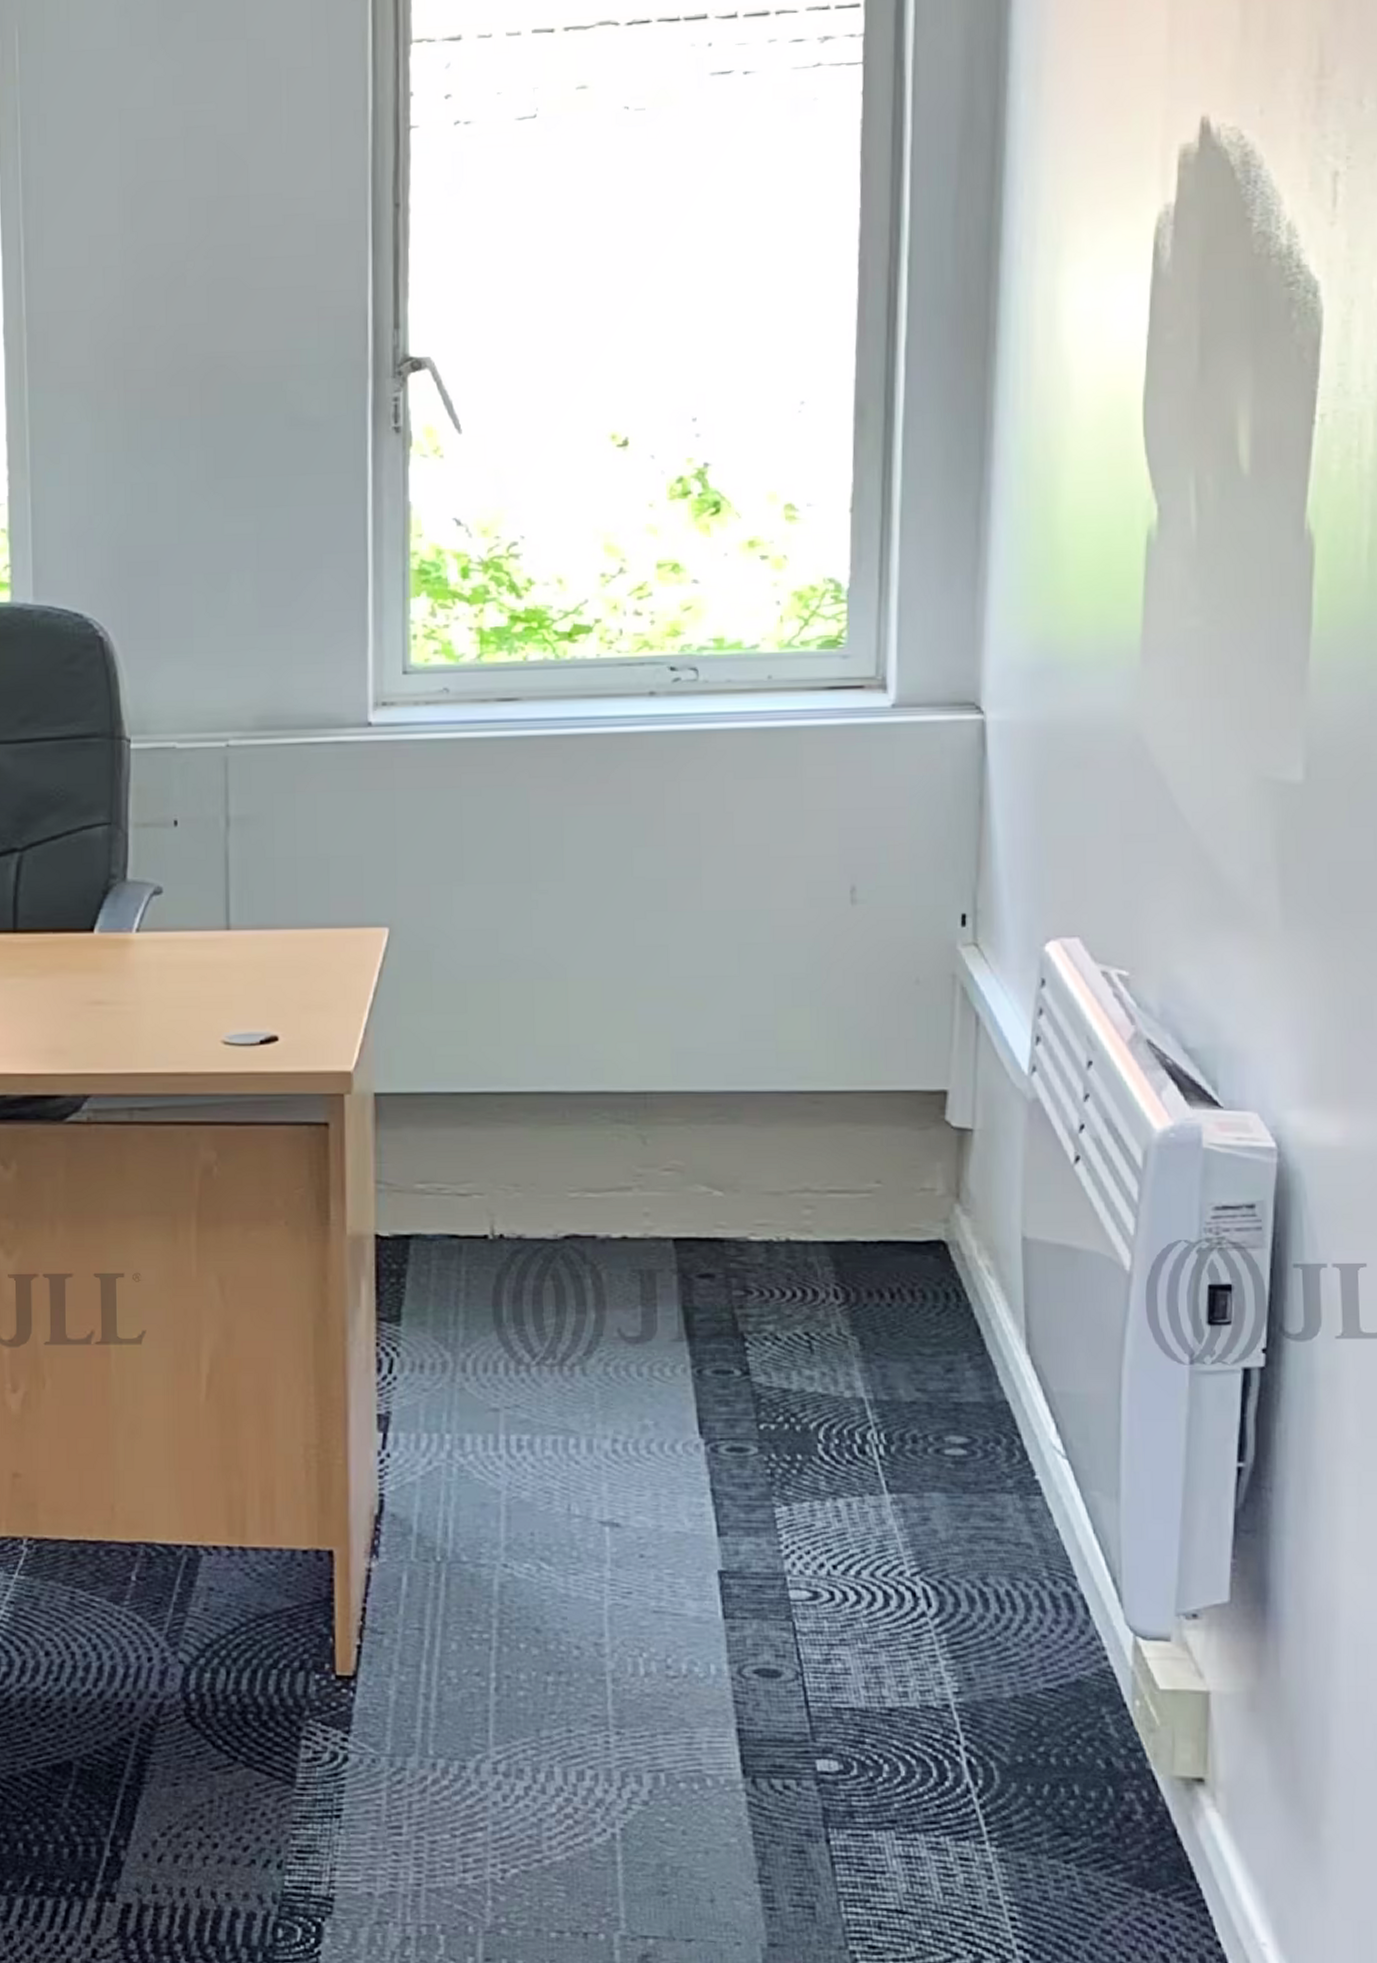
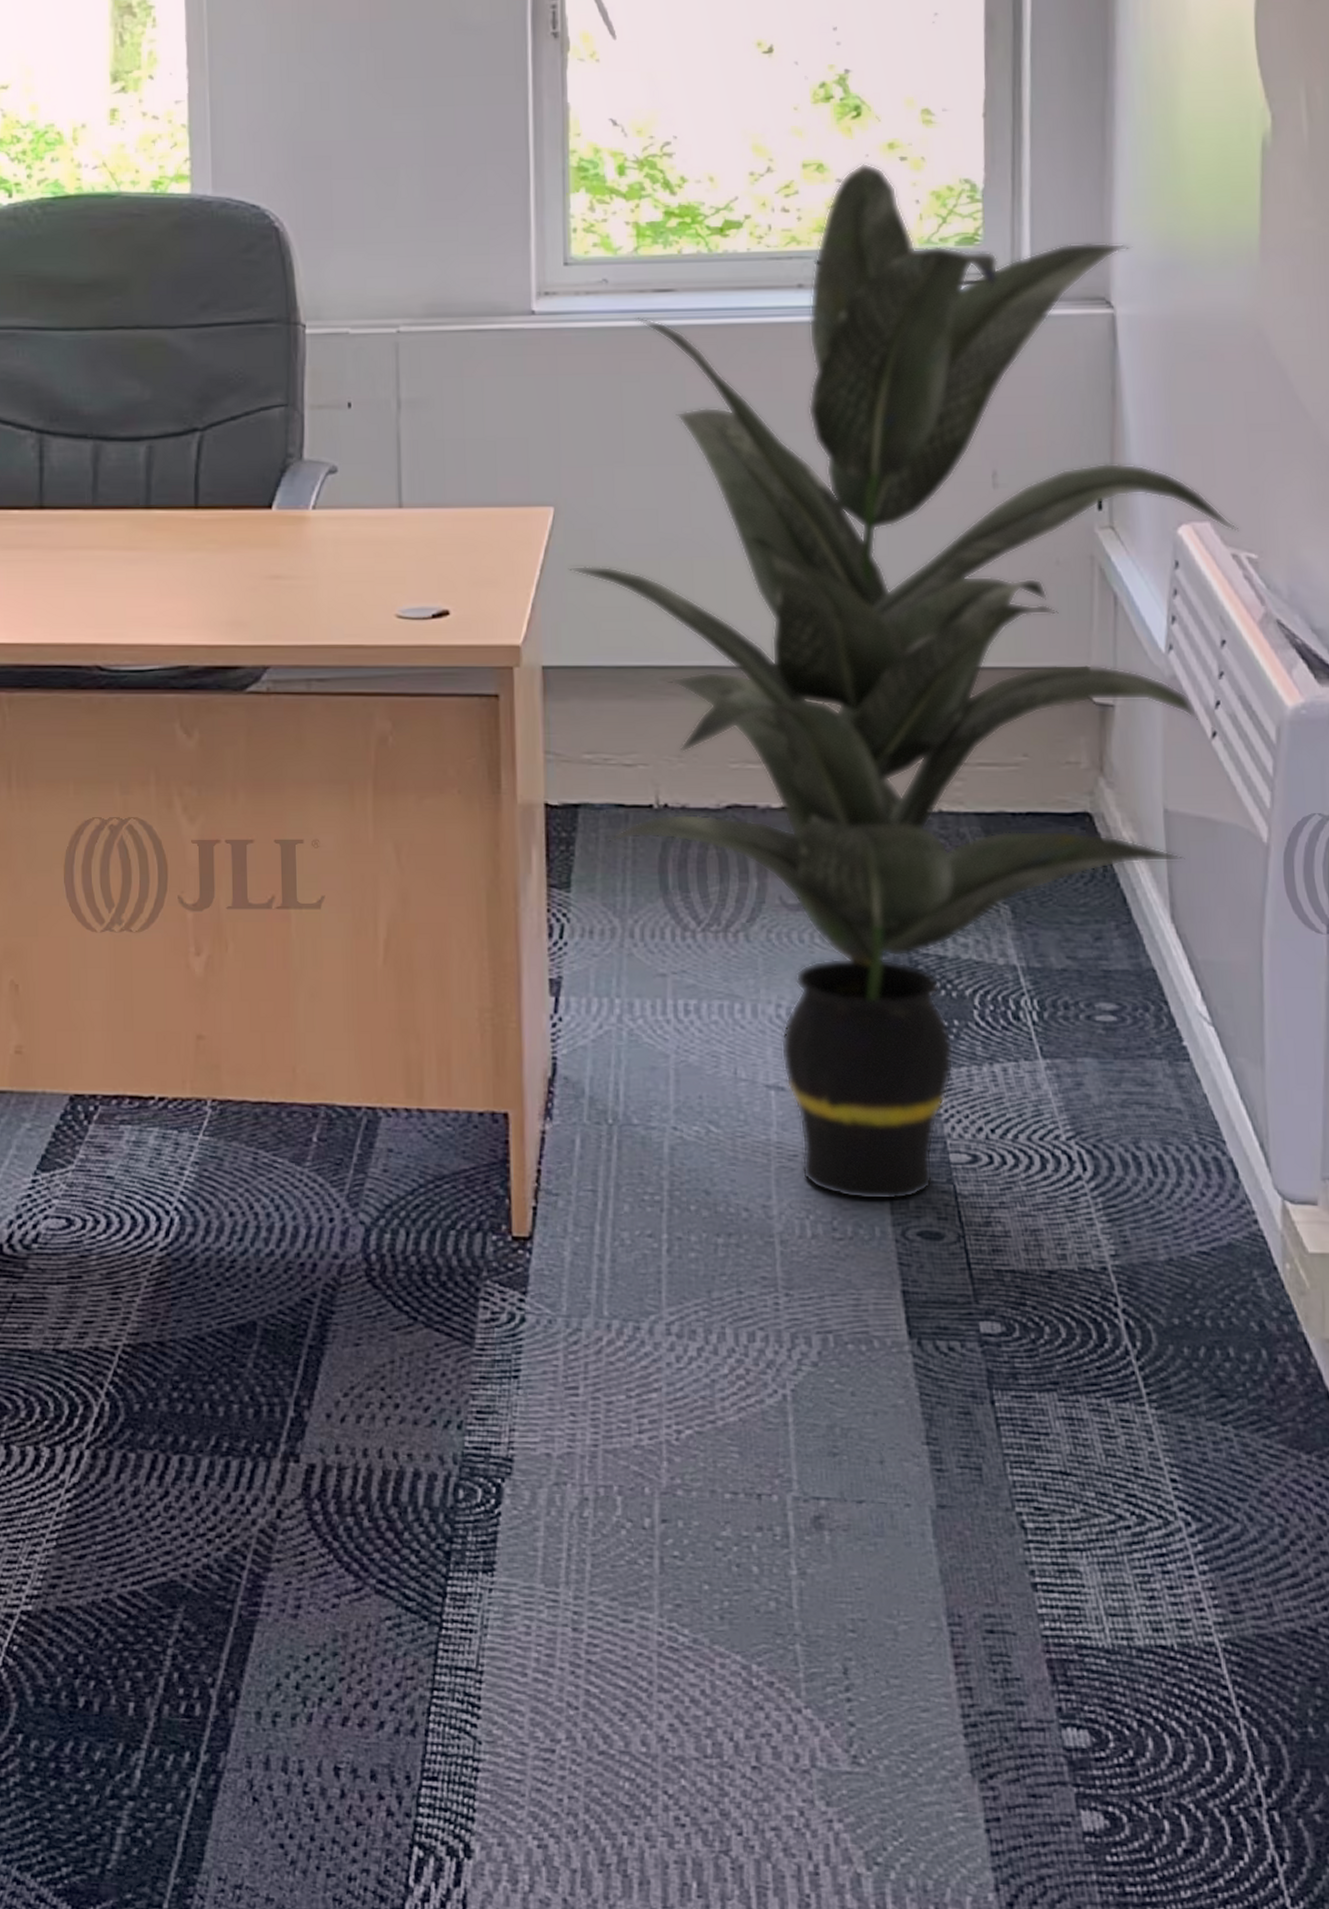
indoor plant: none [402,562,1111,1638] -> present [568,163,1240,1201]

